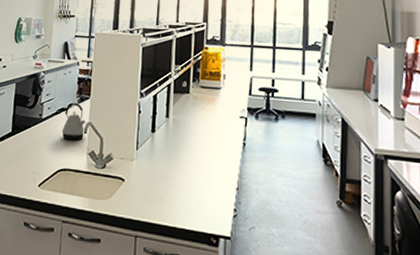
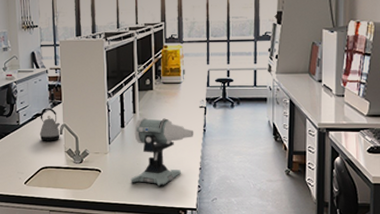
microscope: none [157,122,233,206] -> present [130,117,194,186]

